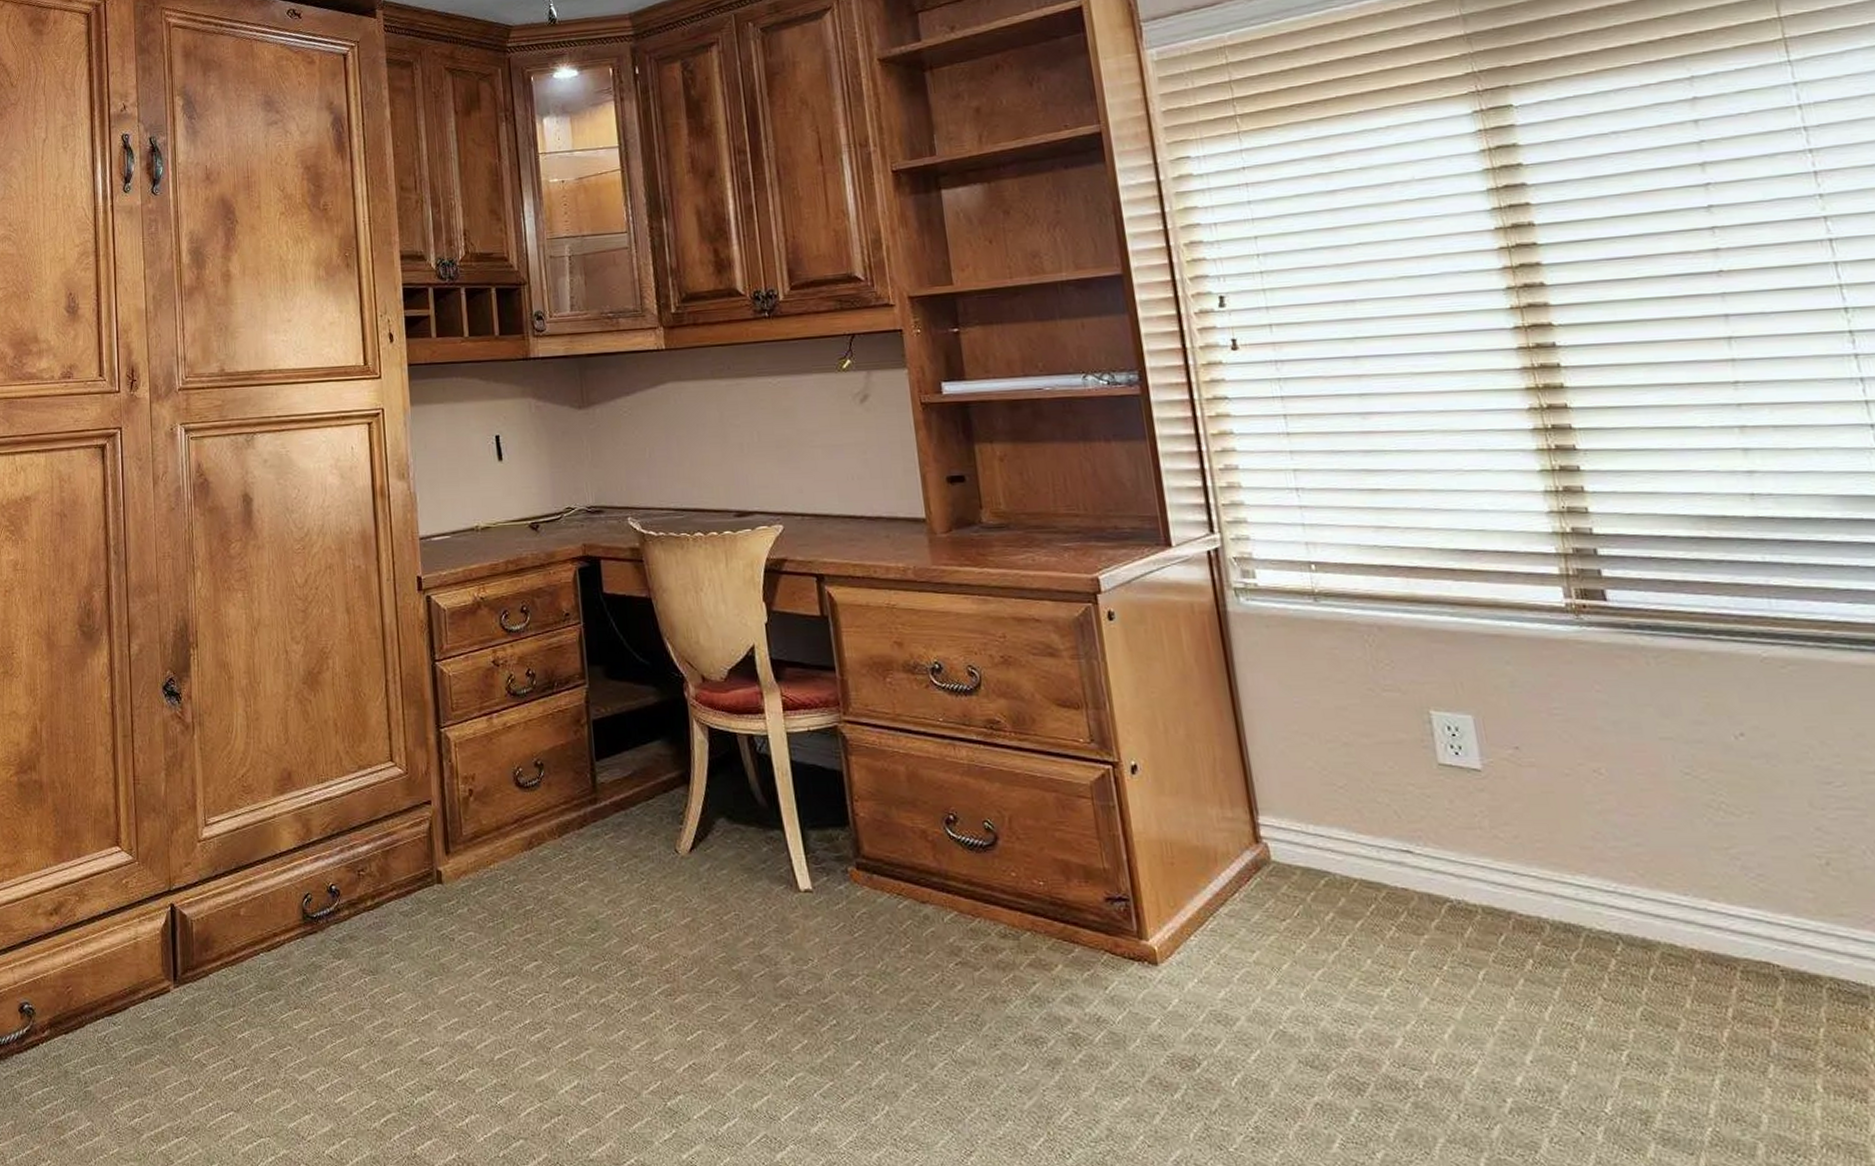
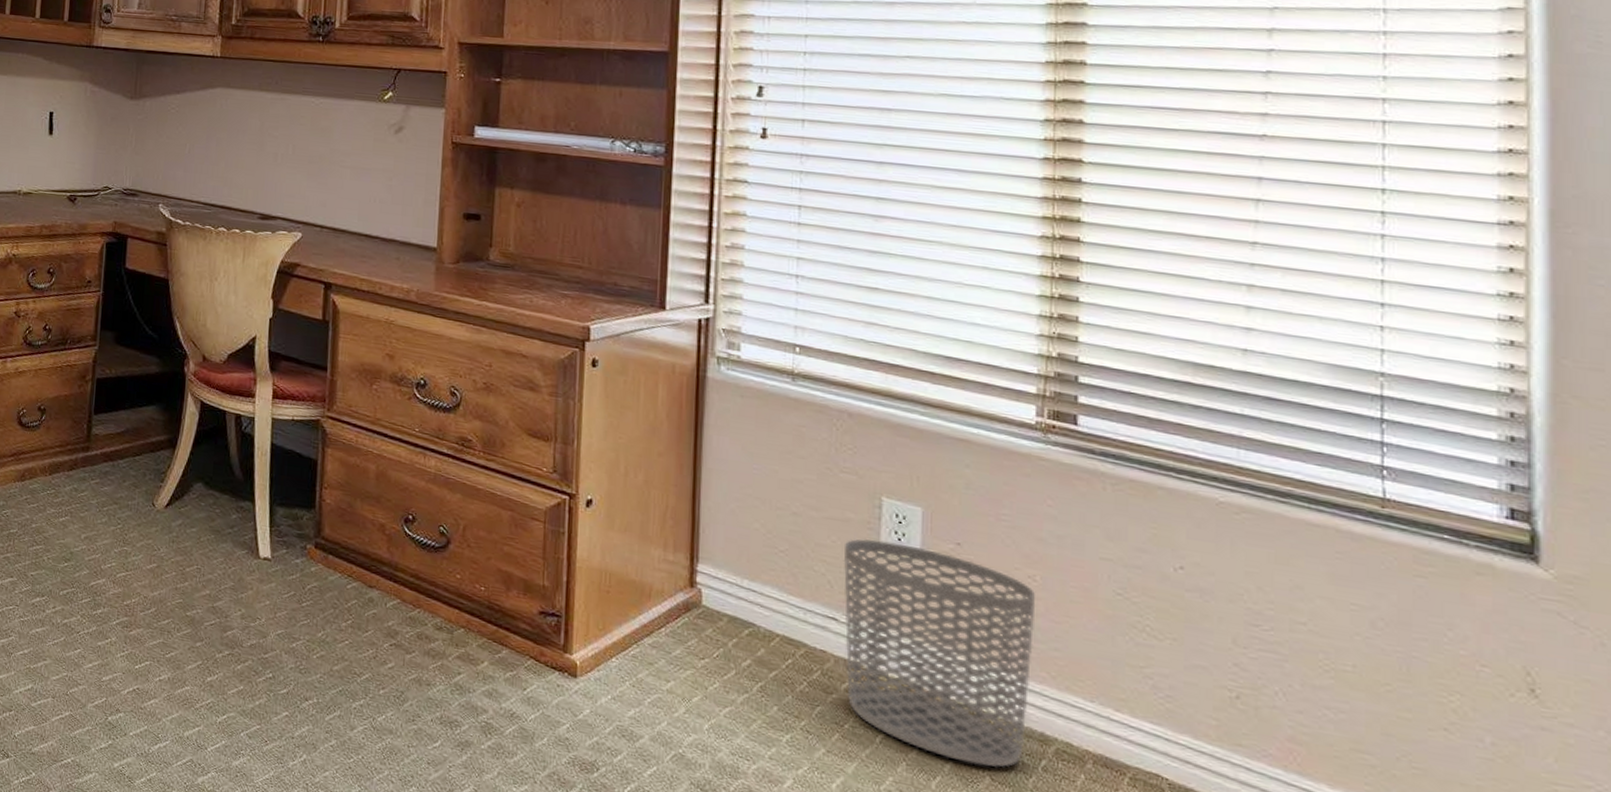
waste bin: none [1403,758,1629,986] -> present [843,538,1035,767]

